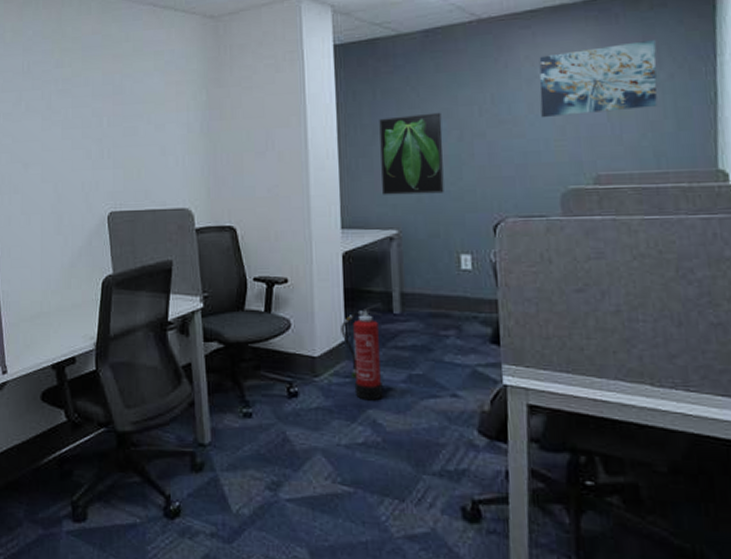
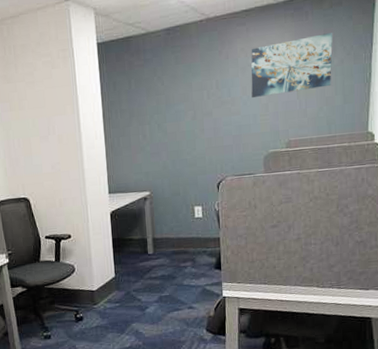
fire extinguisher: present [341,303,383,401] -> none [111,247,142,318]
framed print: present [379,112,444,195] -> none [134,97,183,166]

